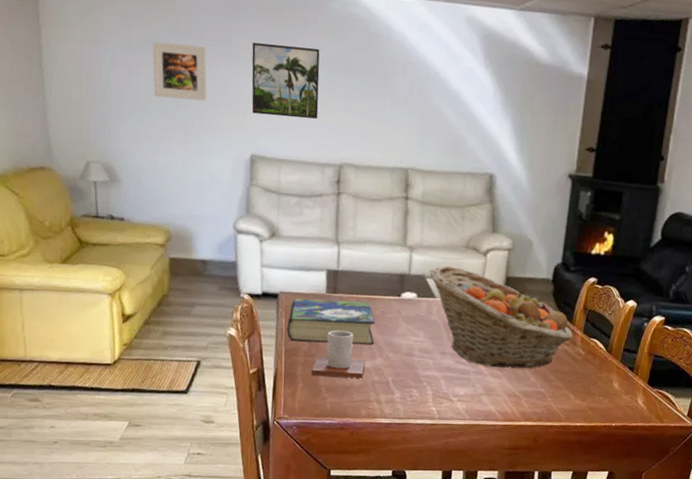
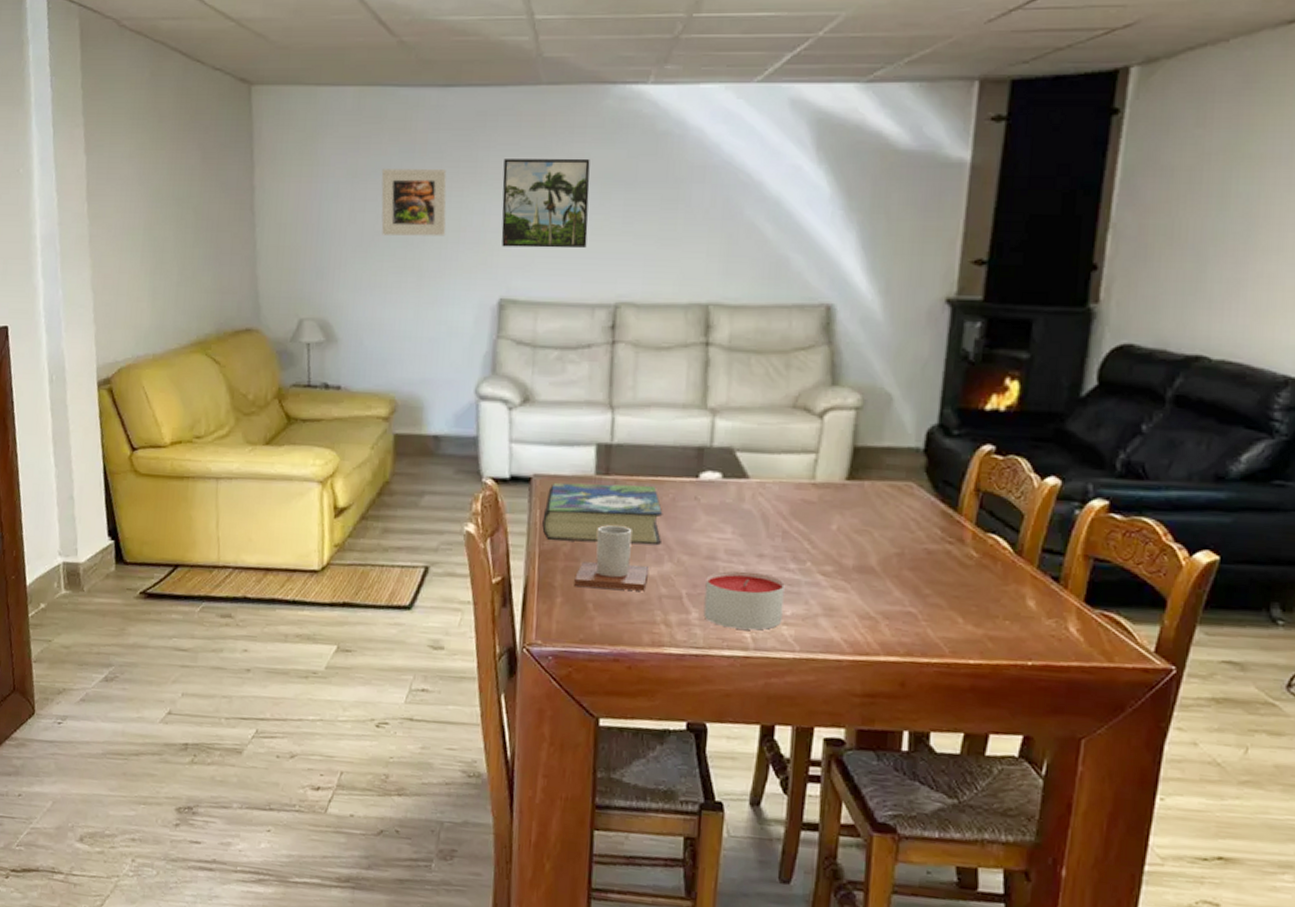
candle: none [404,363,459,406] -> present [703,570,785,631]
fruit basket: present [429,266,573,369] -> none [740,433,958,578]

